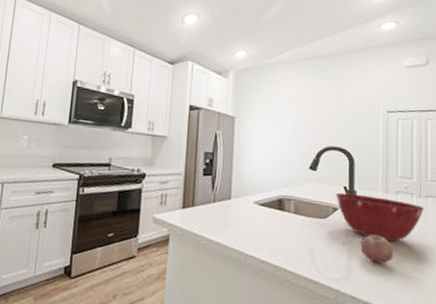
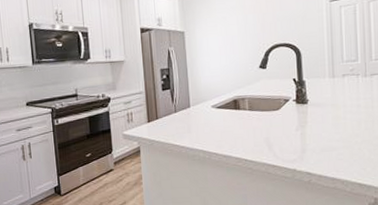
mixing bowl: present [335,192,424,242] -> none [285,83,370,121]
fruit: present [360,235,394,264] -> none [312,117,343,141]

